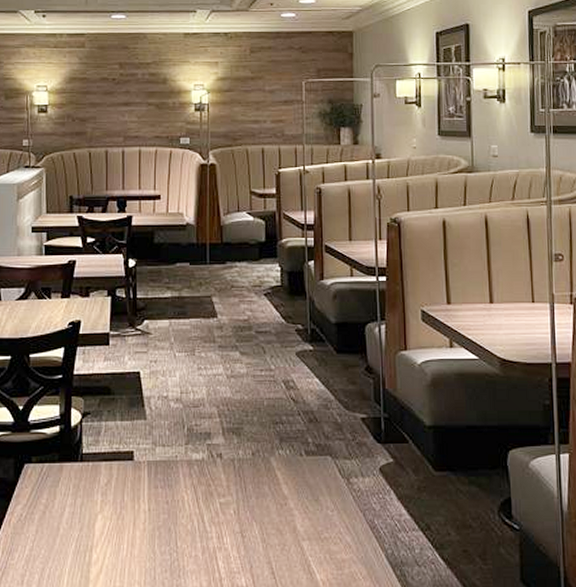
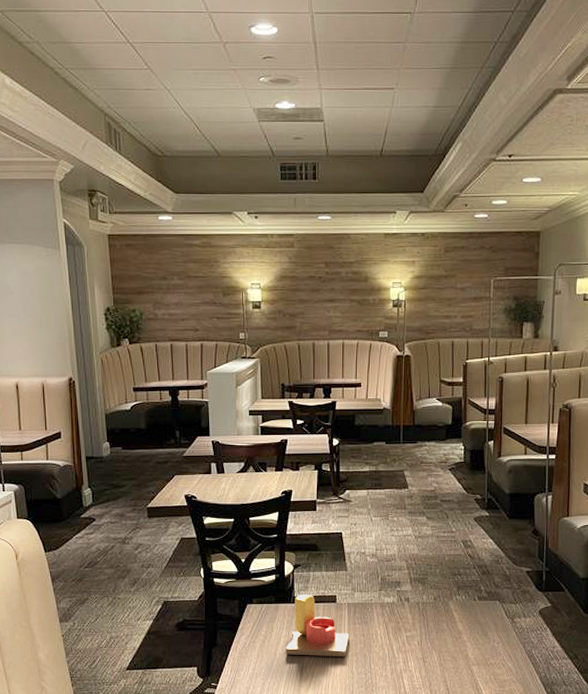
candle: none [71,449,150,531] -> present [286,594,350,657]

